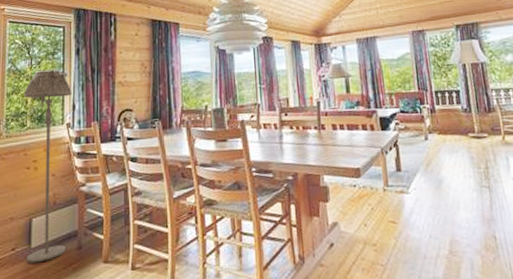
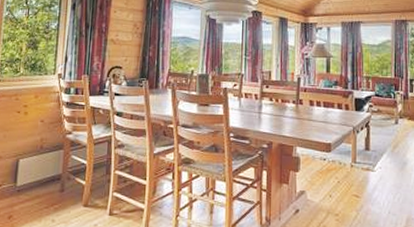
floor lamp: present [24,70,72,263] -> none [11,20,66,200]

